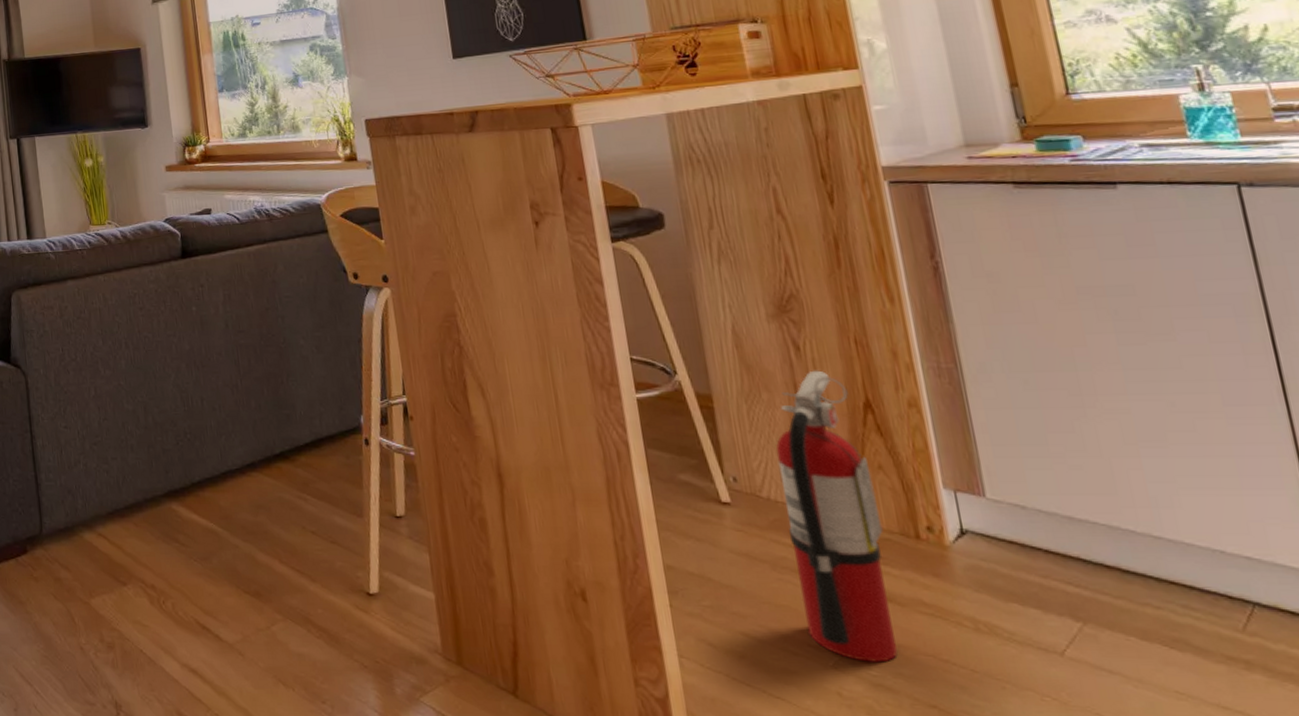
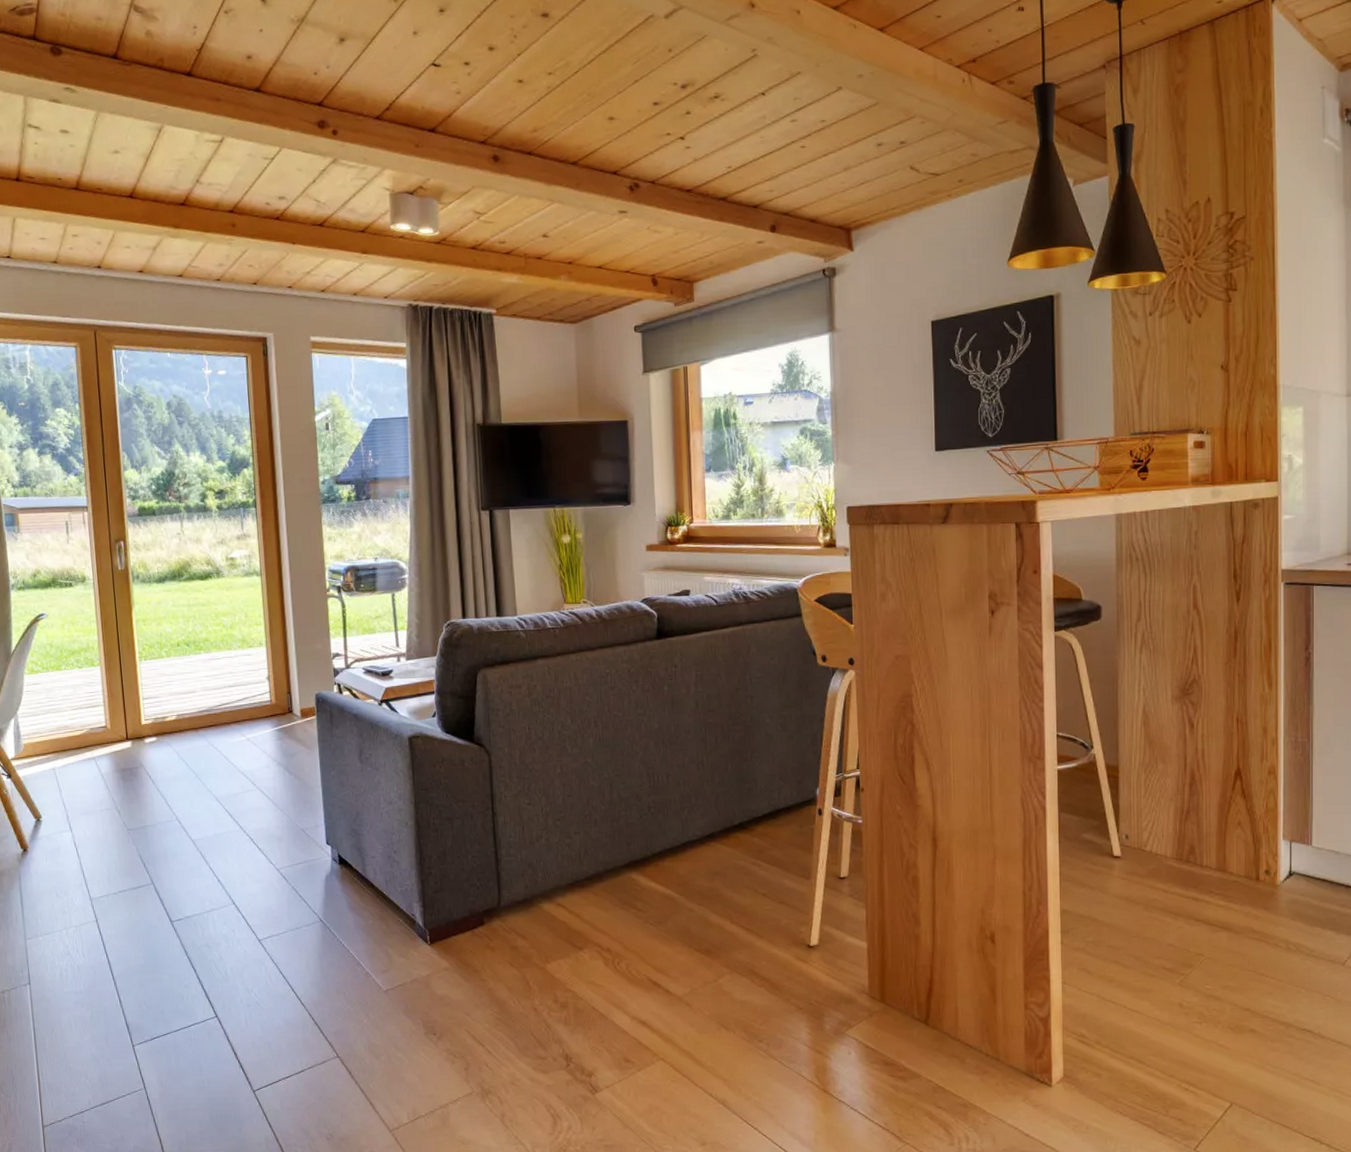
fire extinguisher: present [776,370,899,663] -> none [1162,744,1233,979]

